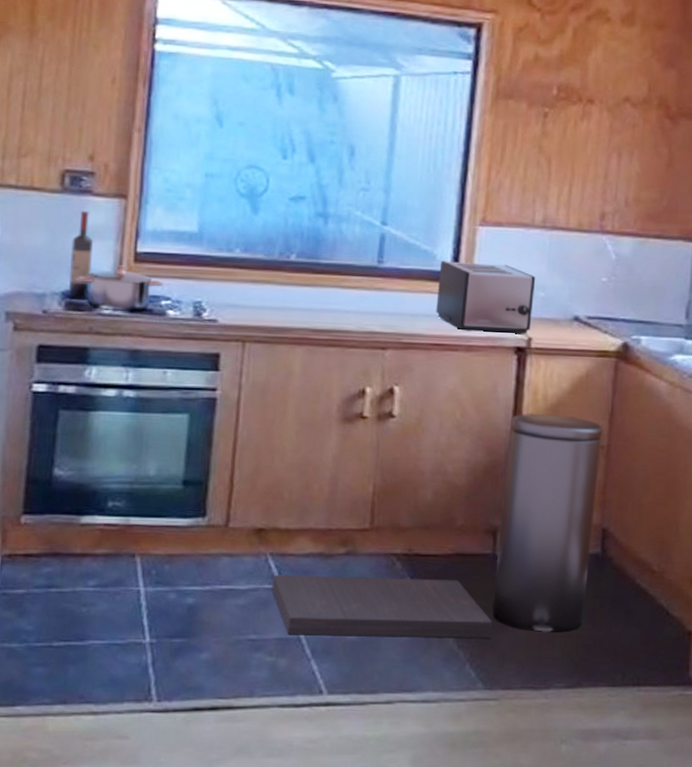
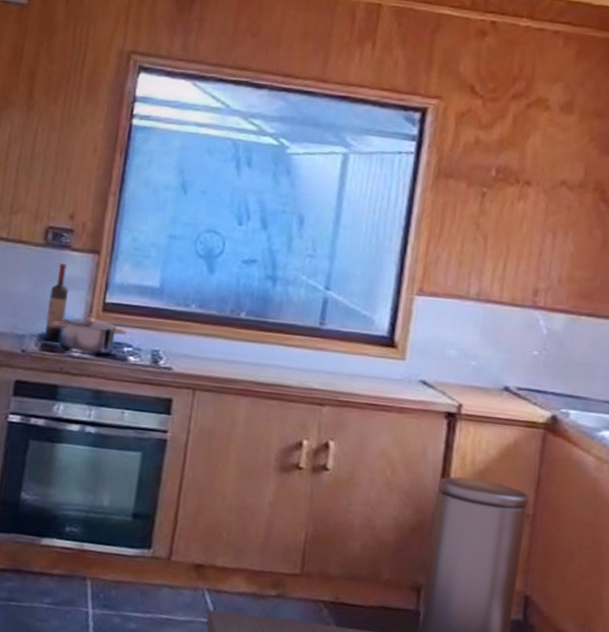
toaster: present [436,260,536,335] -> none [372,326,469,400]

